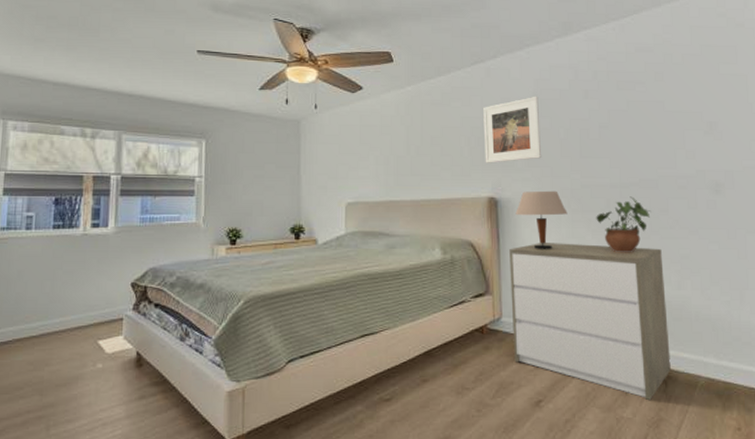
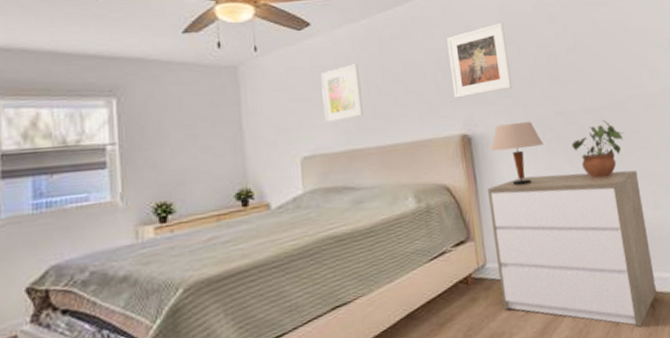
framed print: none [368,125,403,175] -> present [321,64,364,122]

